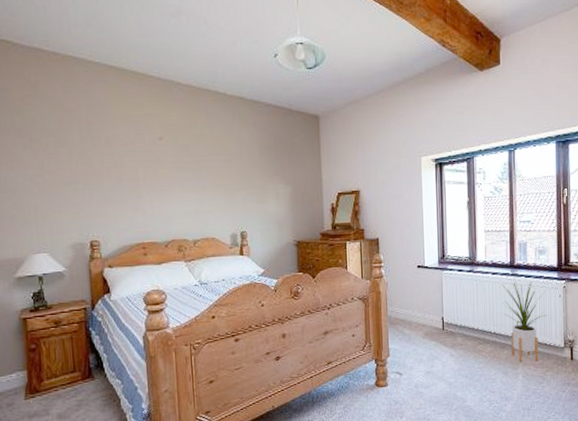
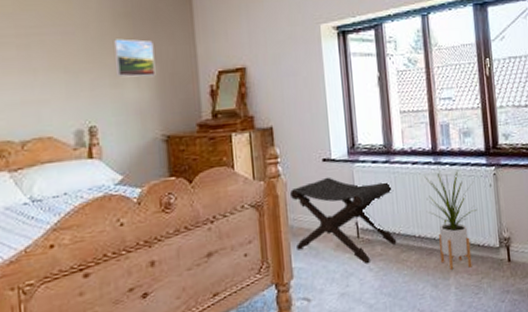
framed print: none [259,166,291,196] -> present [112,38,156,78]
footstool: none [389,280,475,350] -> present [289,177,397,263]

